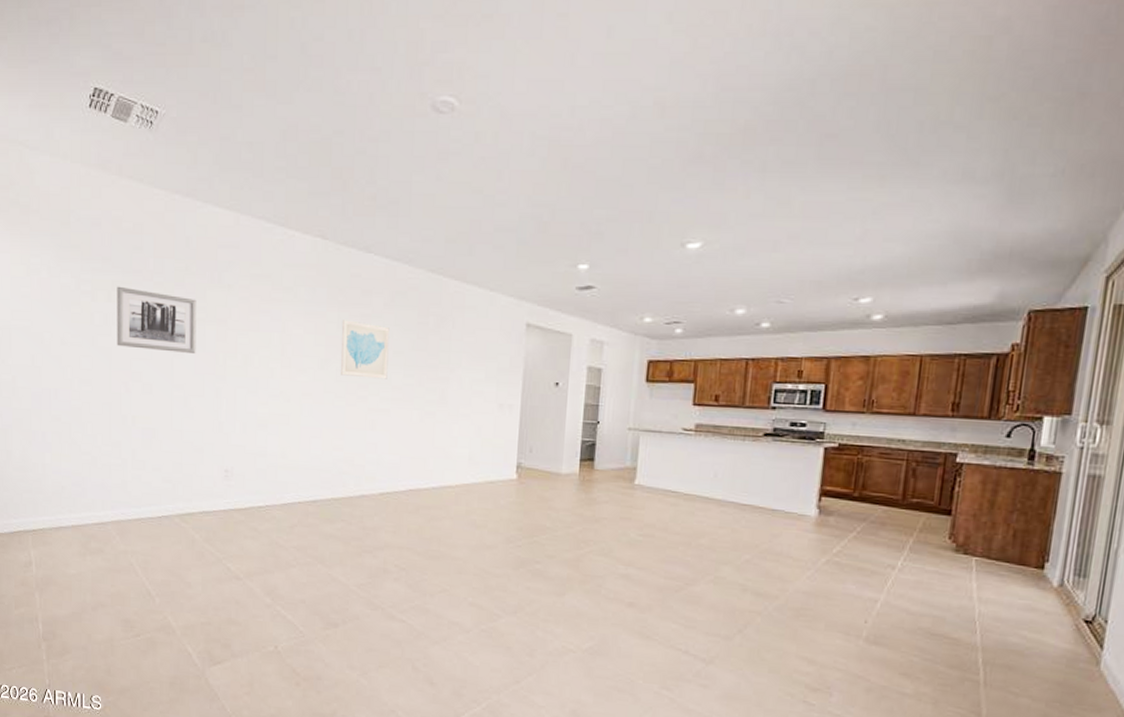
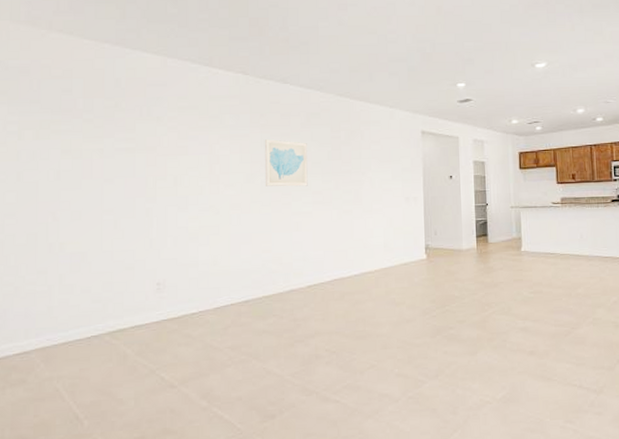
wall art: present [117,286,197,353] -> none [44,125,126,180]

